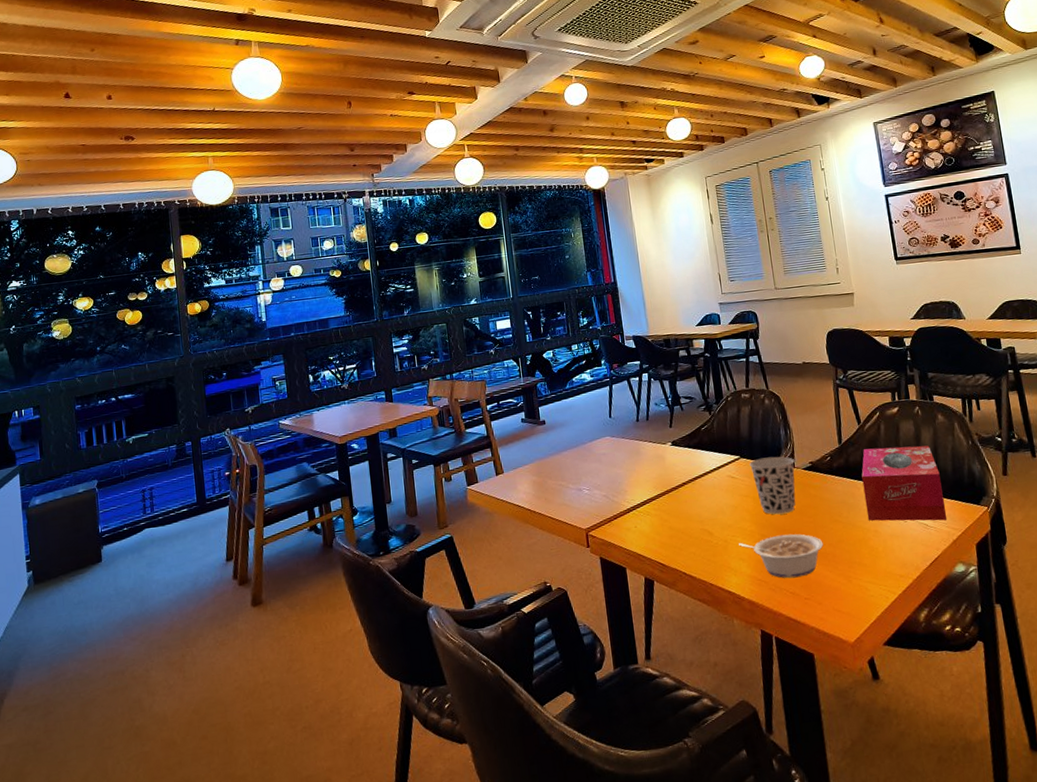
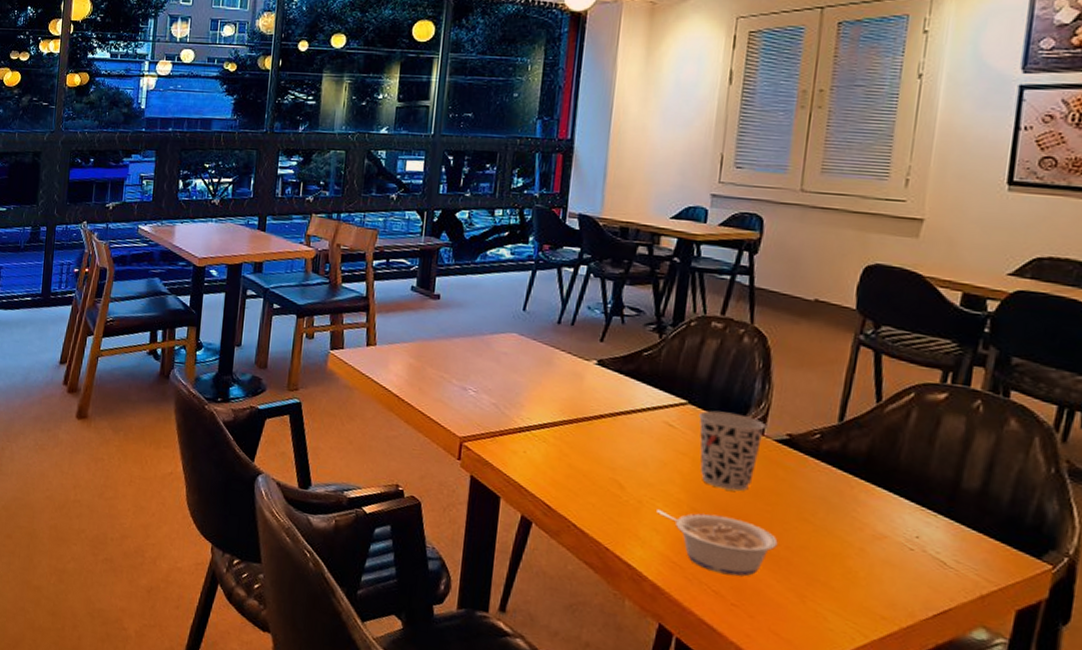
tissue box: present [861,445,946,521] -> none [853,437,988,565]

